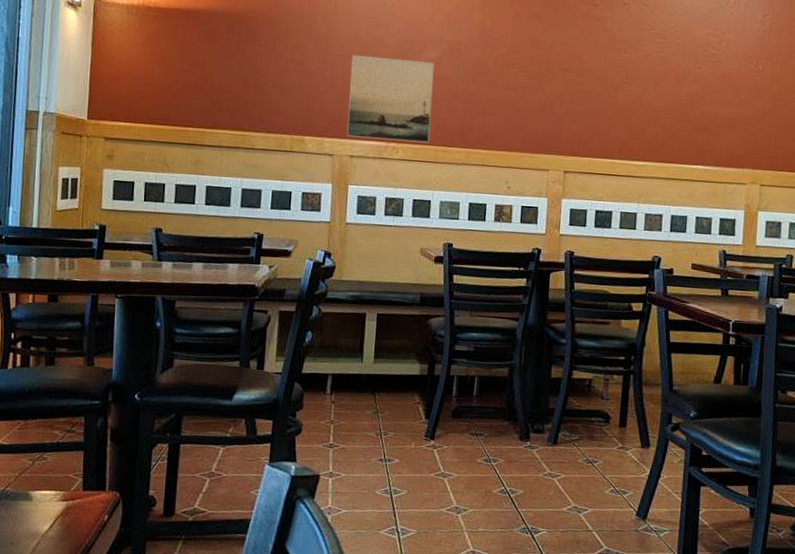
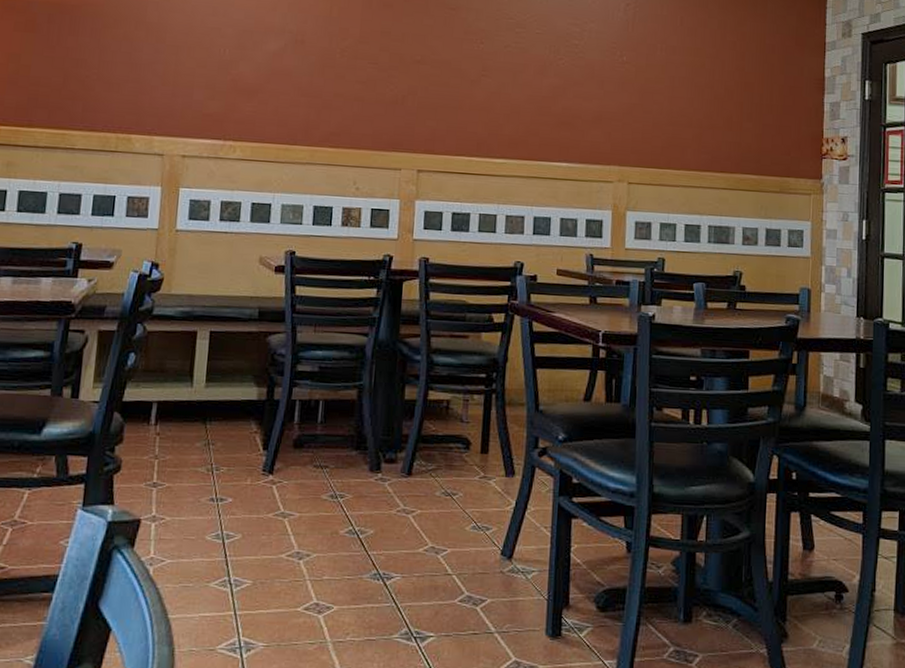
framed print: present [346,55,435,143] -> none [178,46,277,141]

